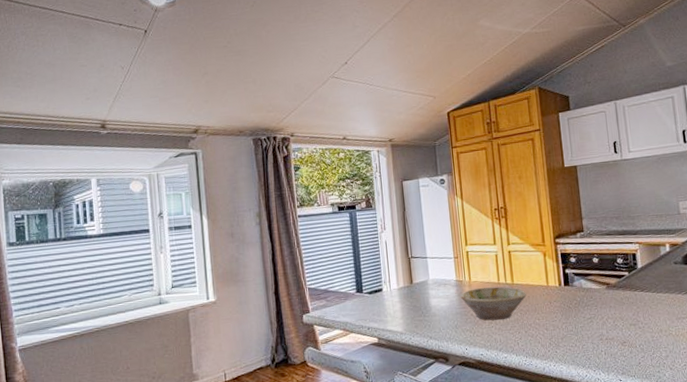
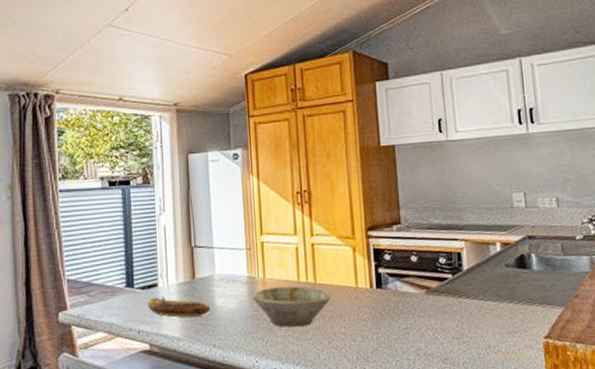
banana: none [374,298,427,316] -> present [147,295,211,318]

